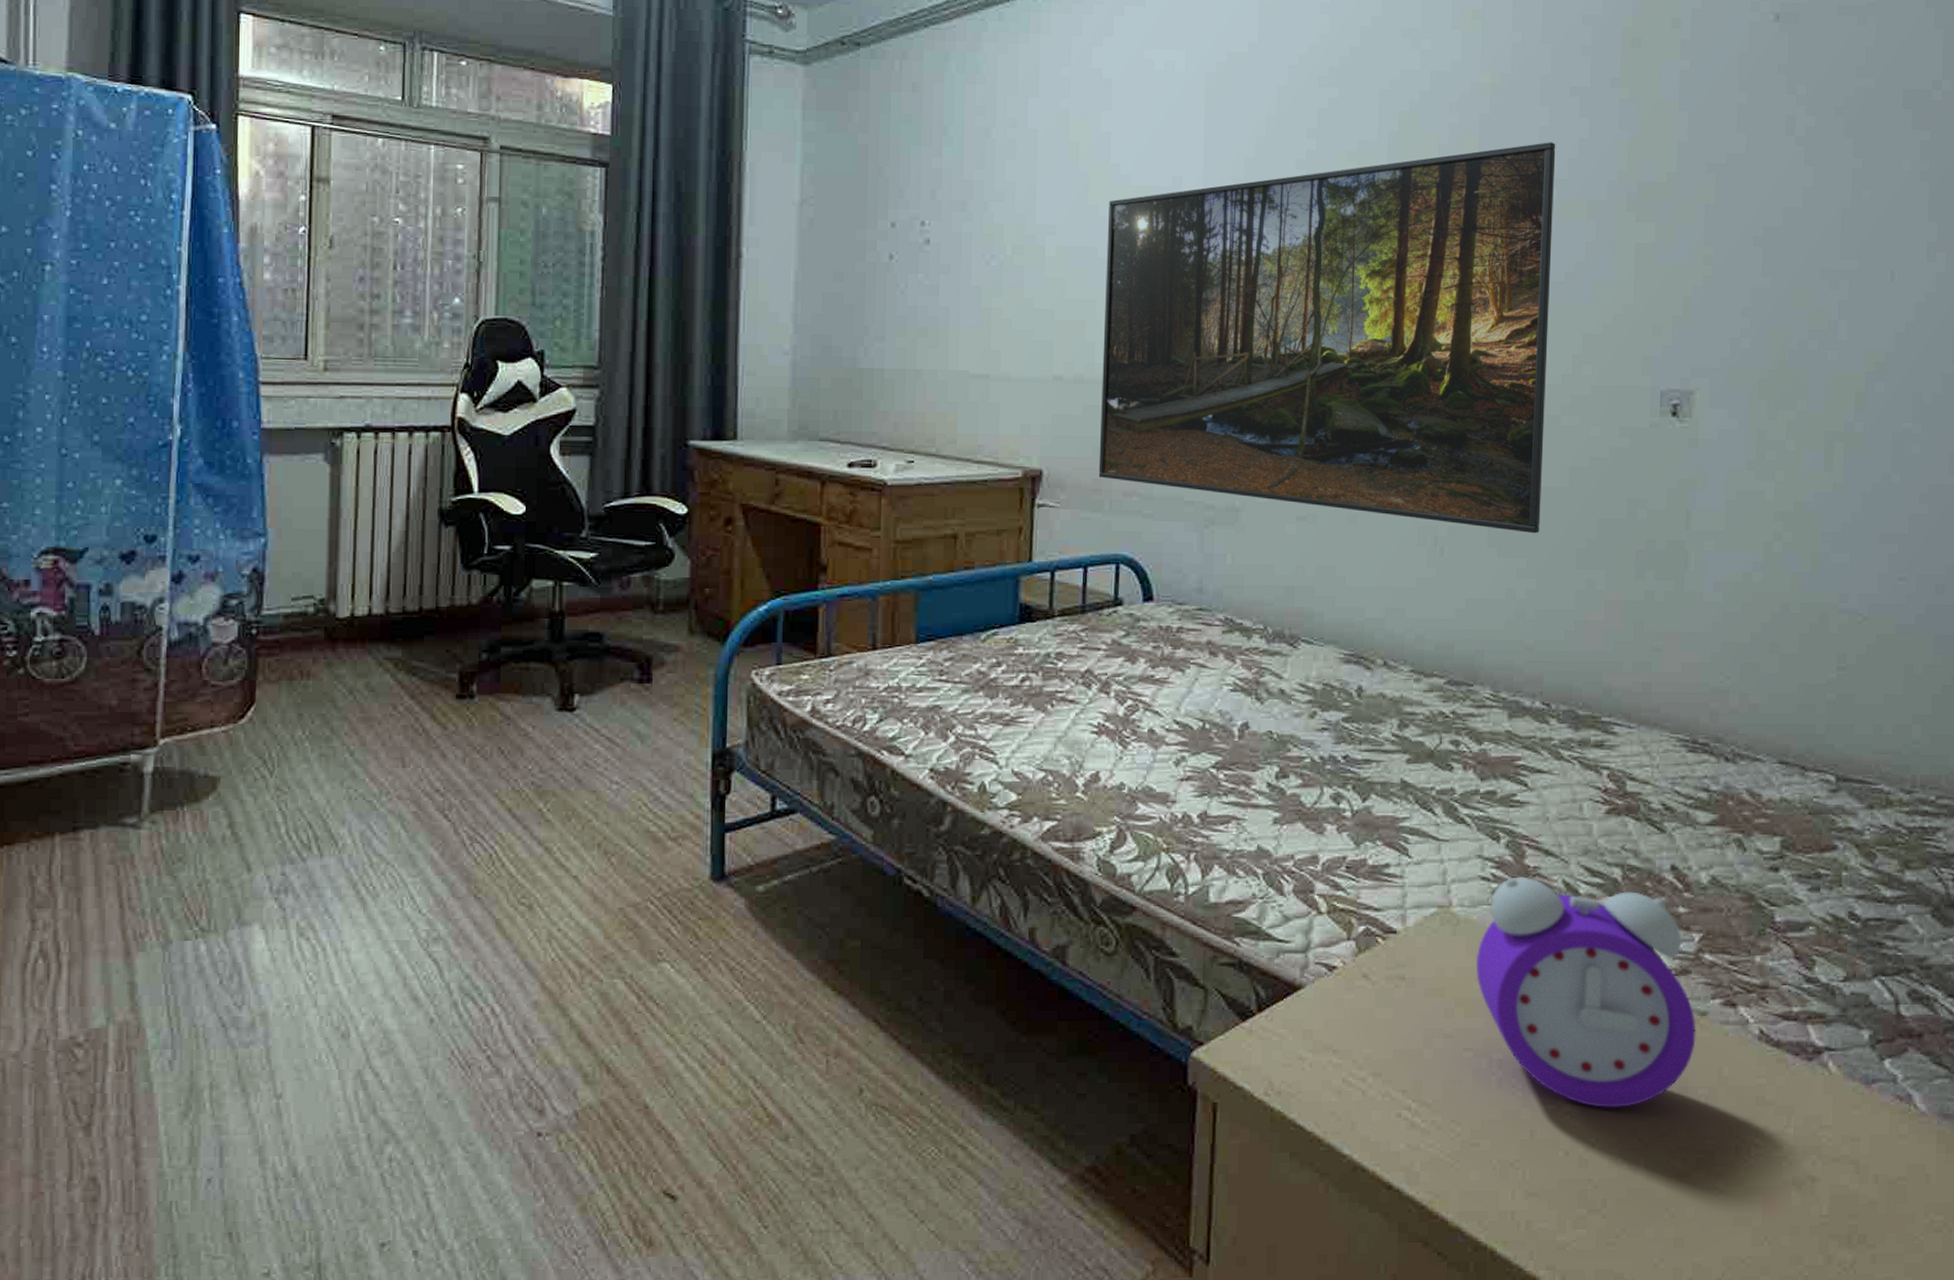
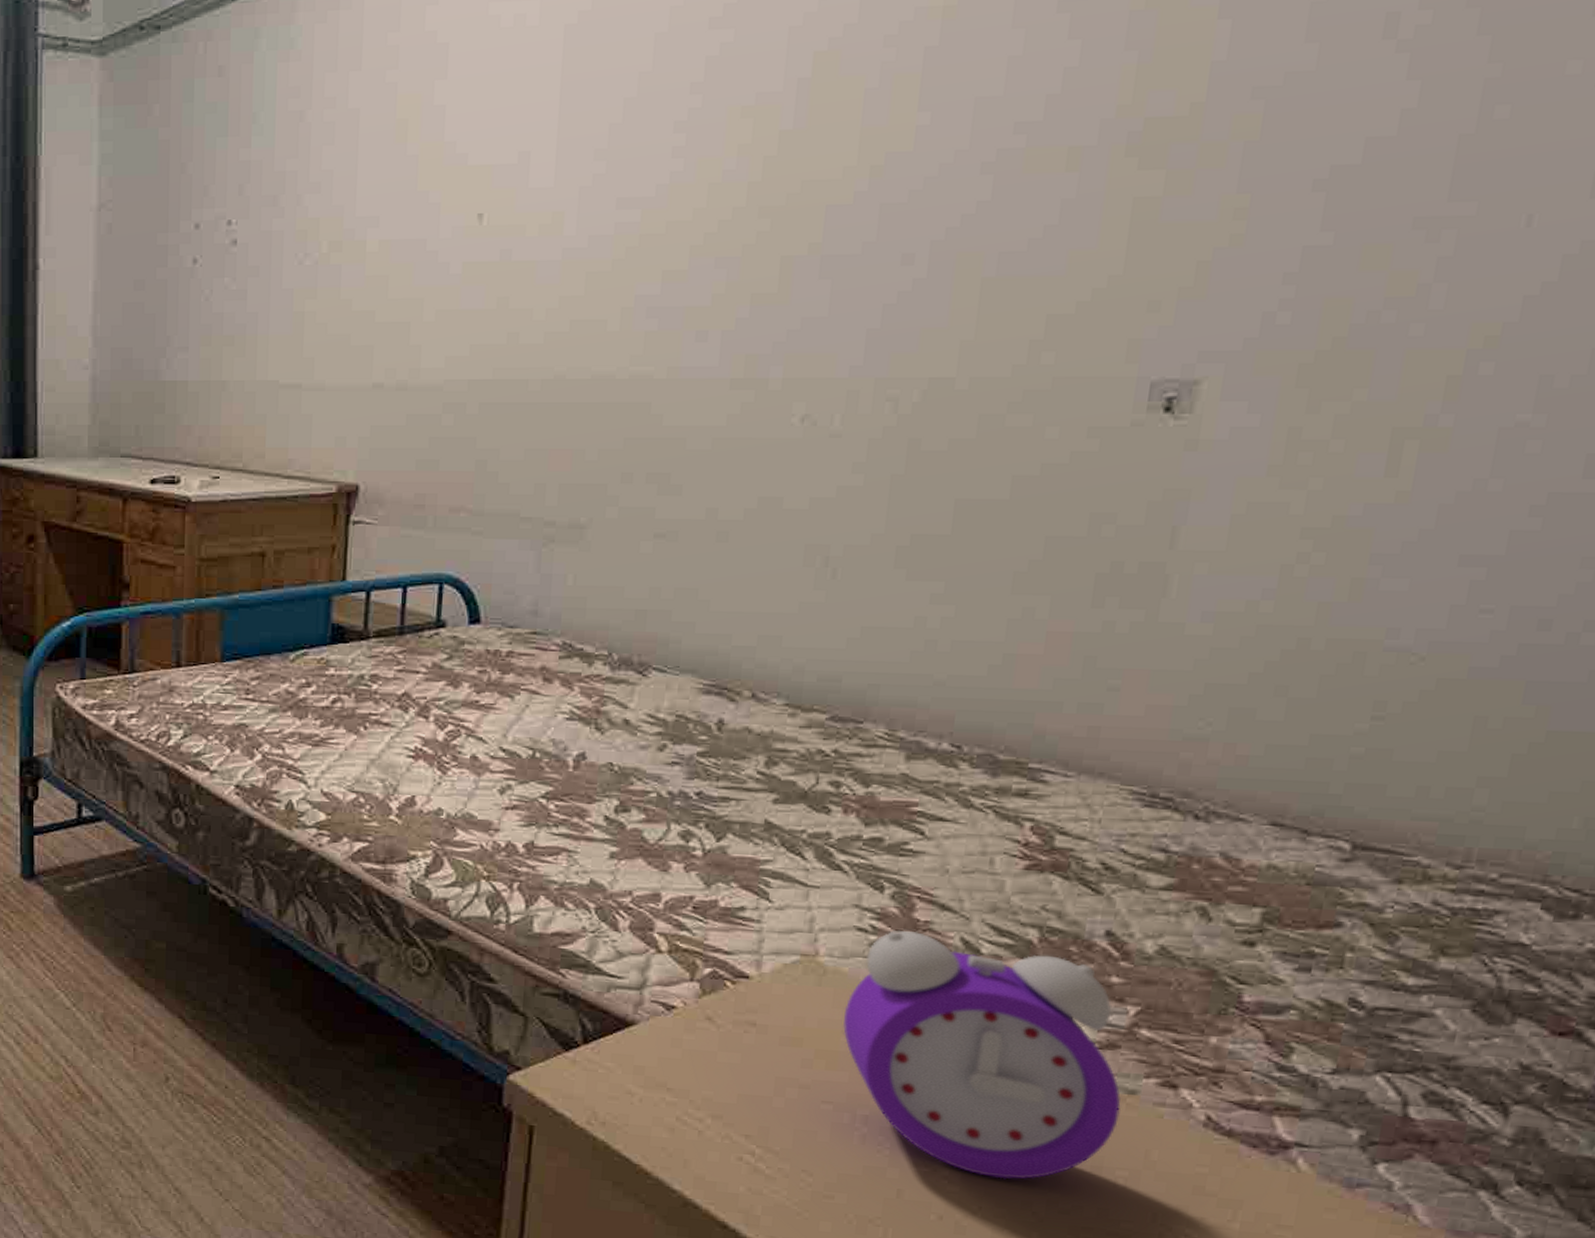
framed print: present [1098,142,1556,534] -> none [422,75,1030,554]

